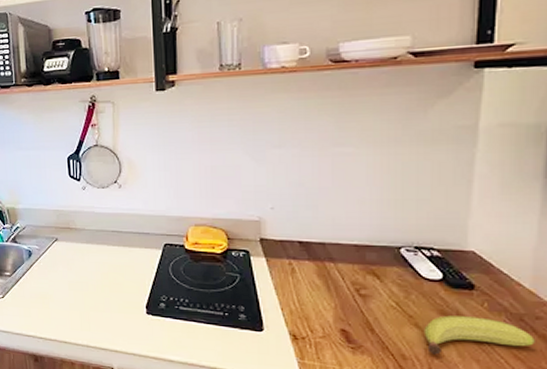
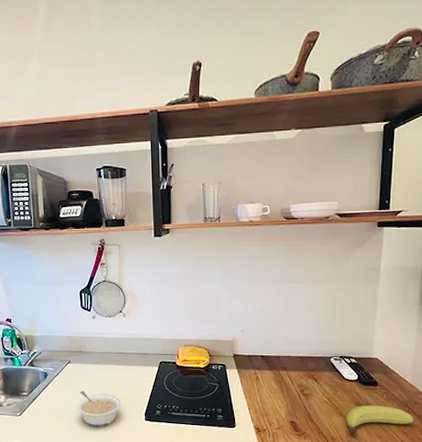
legume: none [65,273,117,317] -> present [76,390,121,426]

